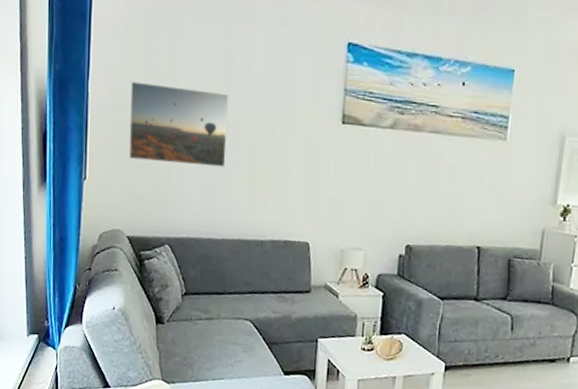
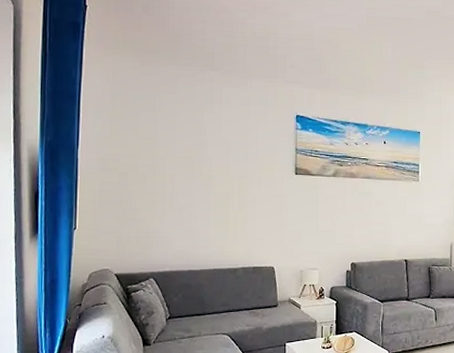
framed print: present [128,81,230,167] -> none [115,148,203,212]

